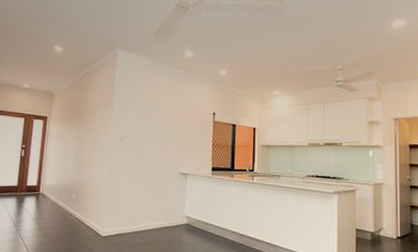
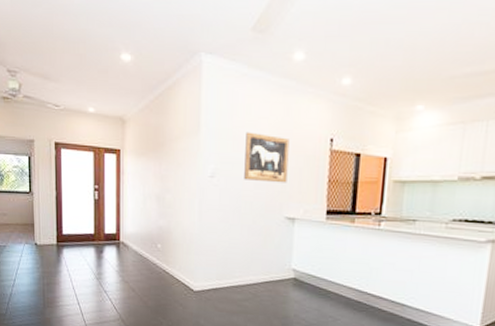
wall art: none [147,106,182,146] -> present [244,132,290,183]

